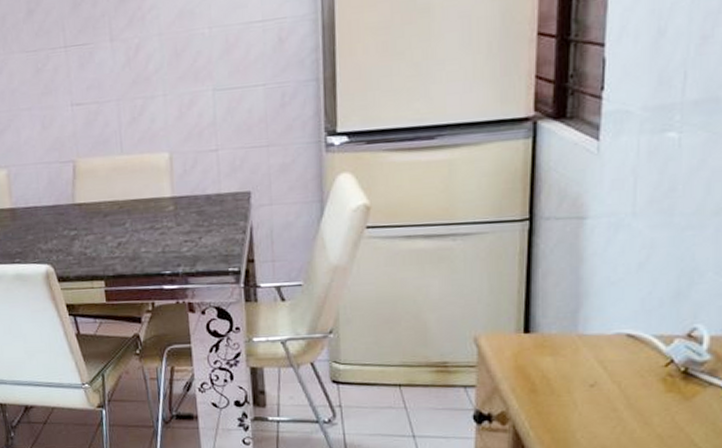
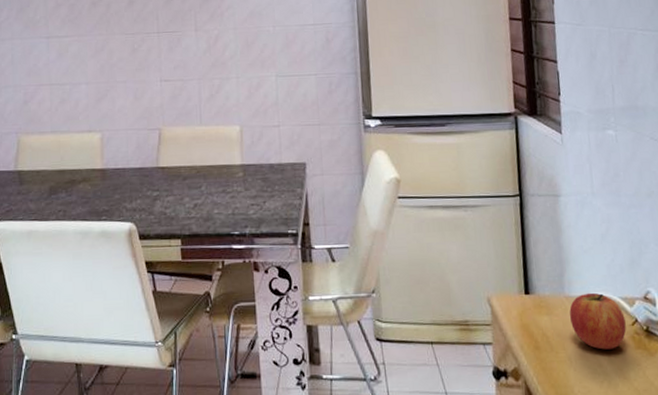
apple: none [582,330,657,393] -> present [569,292,627,350]

